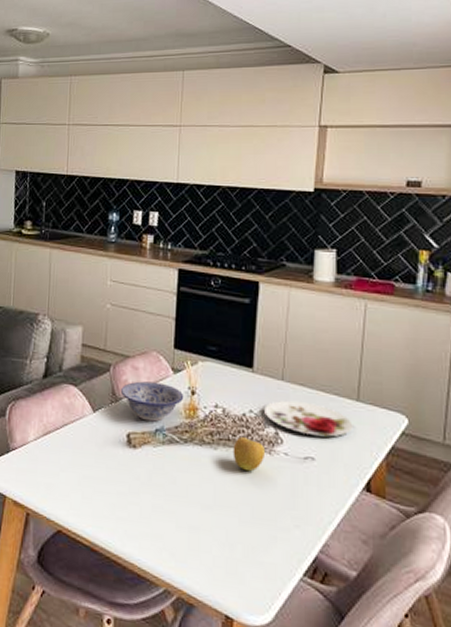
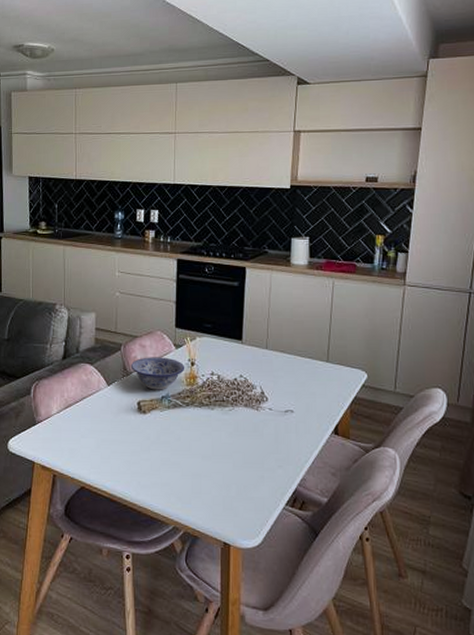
apple: present [233,437,266,472] -> none [227,398,254,426]
plate: present [264,400,353,437] -> none [252,365,324,393]

